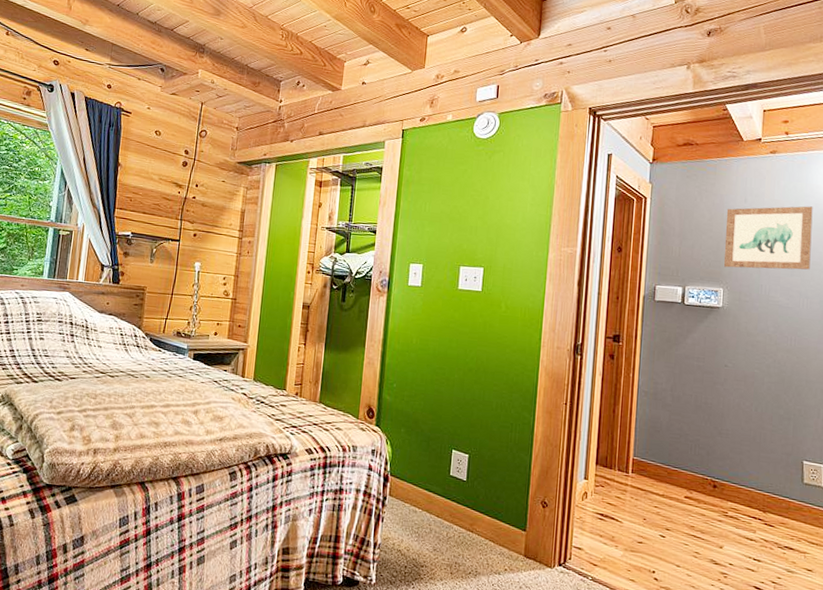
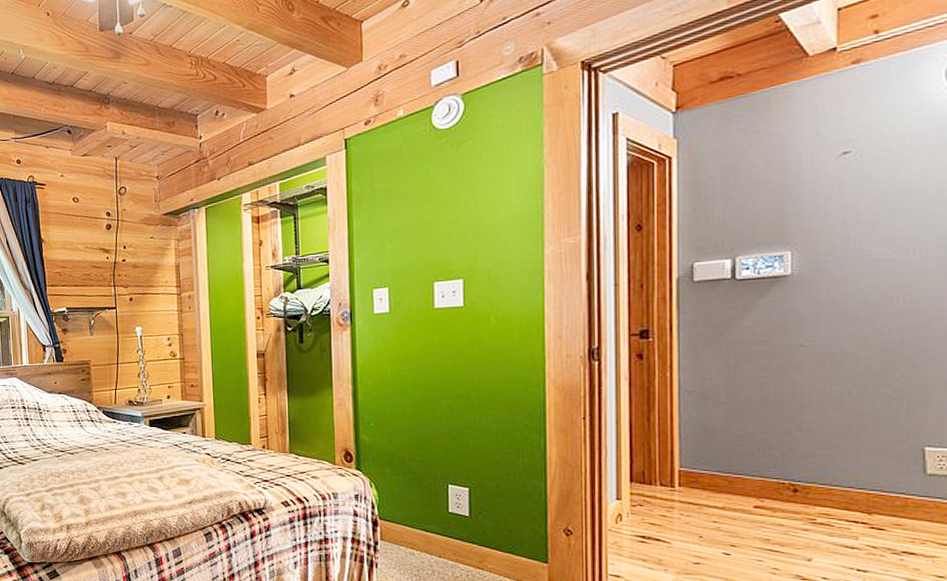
wall art: present [723,206,813,270] -> none [789,122,924,224]

